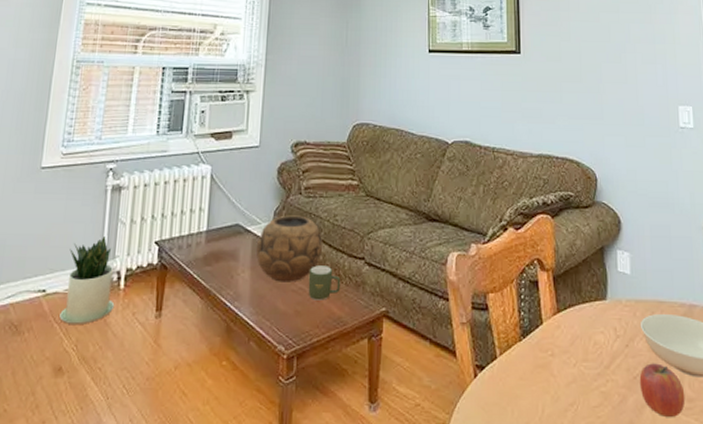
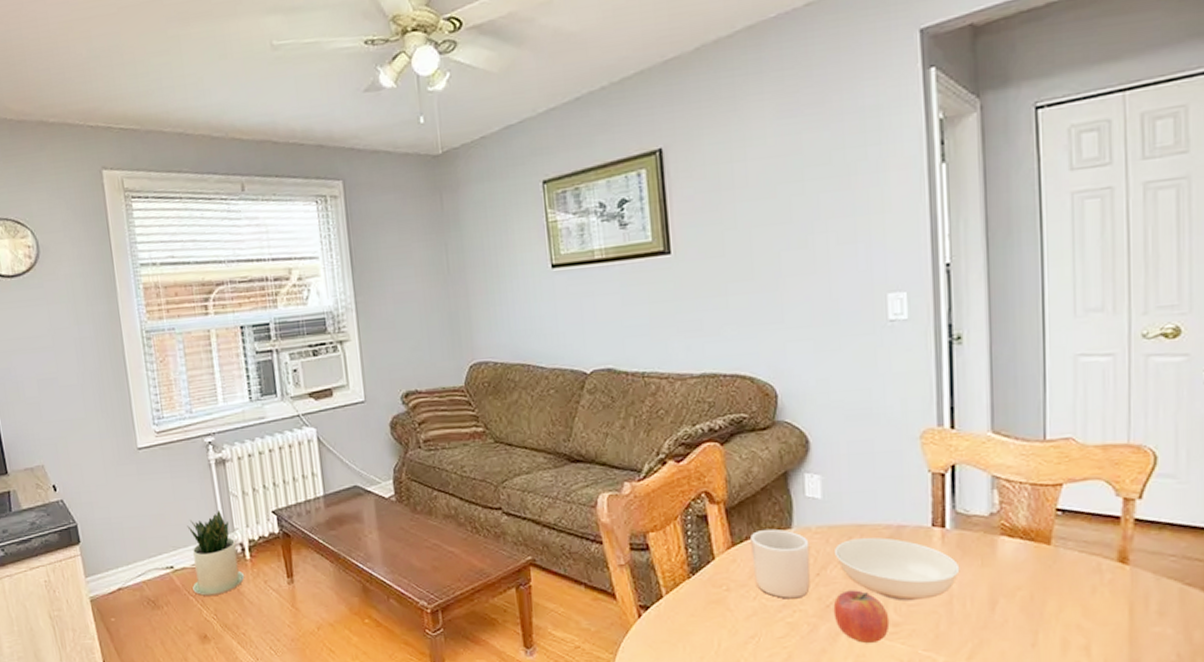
decorative bowl: present [255,215,323,282] -> none [379,470,454,540]
mug: present [308,265,341,301] -> none [441,519,479,555]
mug: none [573,298,622,368] -> present [750,528,811,599]

